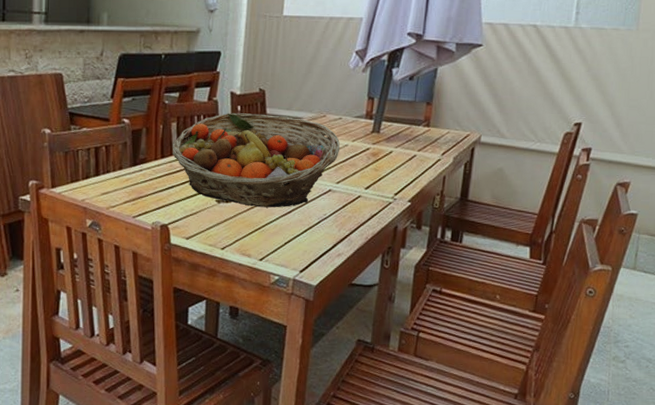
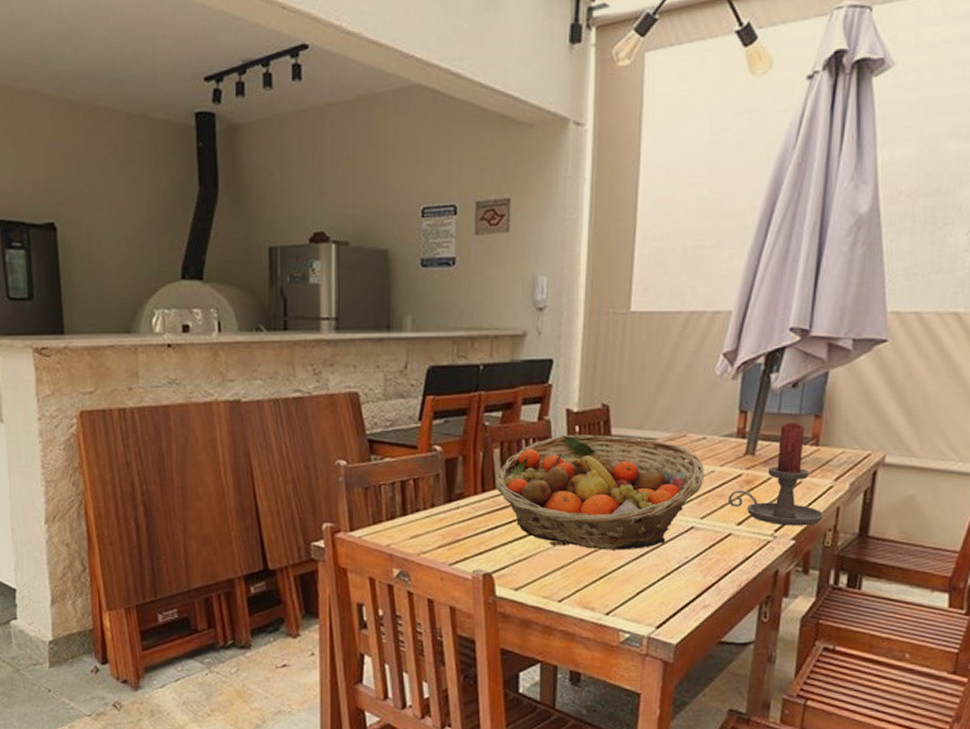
candle holder: none [358,108,434,191] -> present [727,423,825,526]

